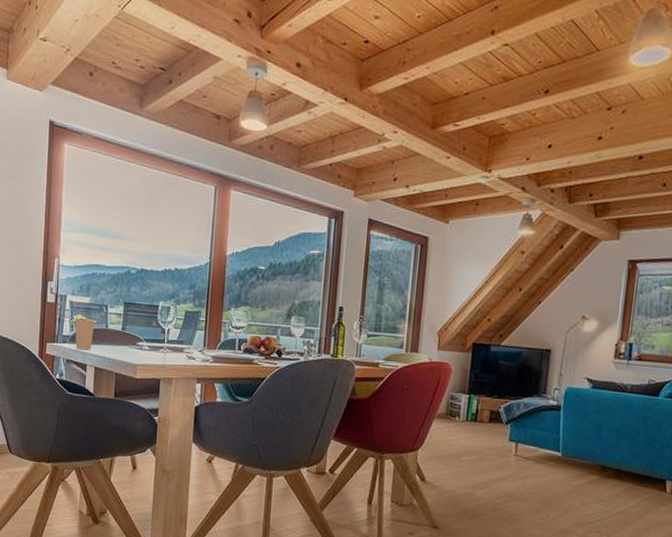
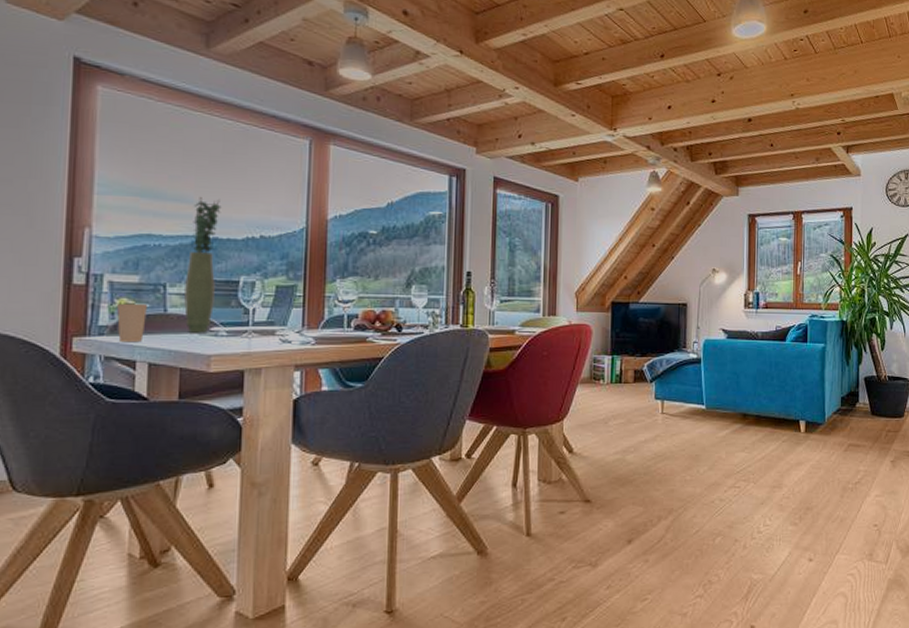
vase: none [119,235,148,347] -> present [184,197,222,333]

